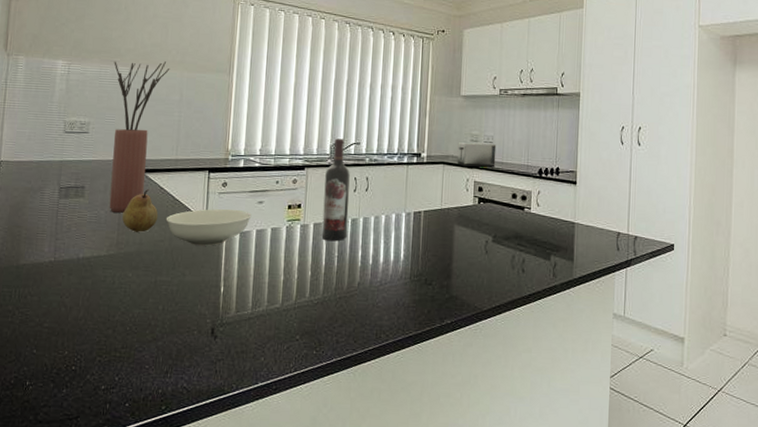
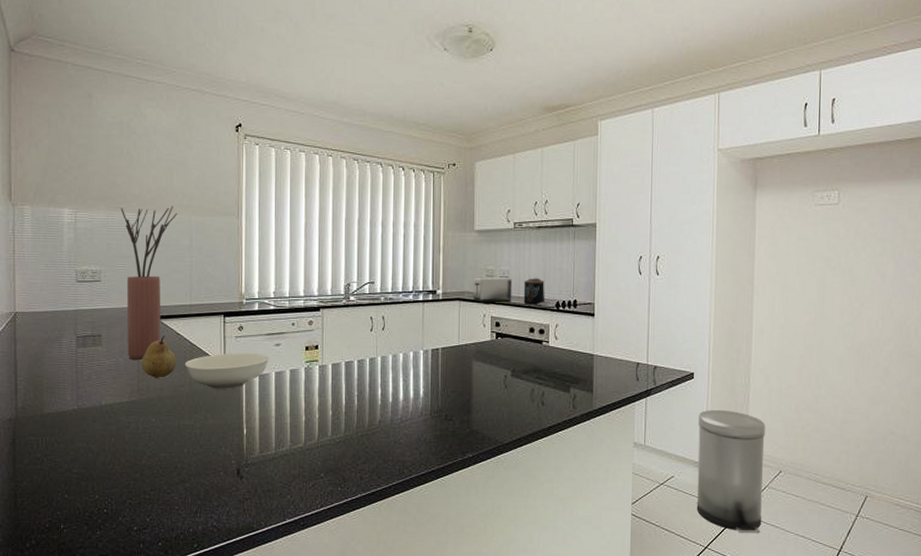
wine bottle: present [321,138,350,241] -> none [340,278,367,380]
canister: none [506,144,532,172] -> present [523,278,549,305]
pedal bin: none [675,282,745,413] -> present [696,409,765,534]

